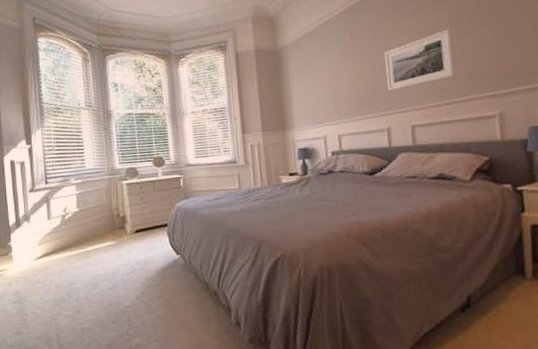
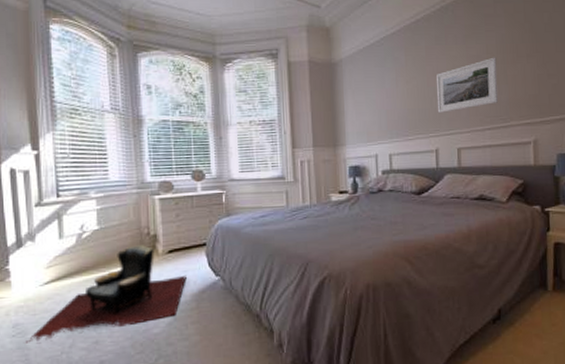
armchair: none [23,225,151,310] -> present [25,245,187,344]

